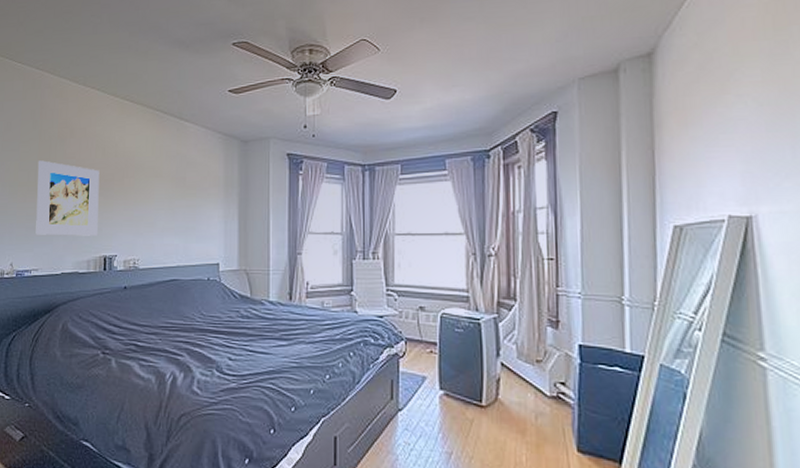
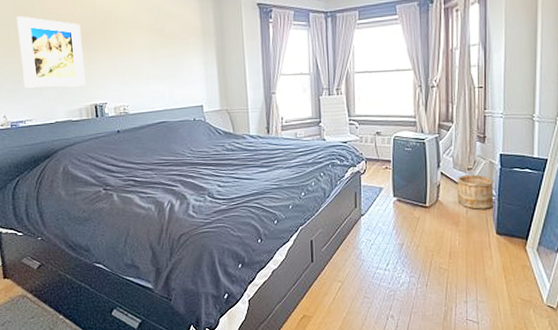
wooden bucket: none [521,368,573,416] -> present [456,174,494,210]

